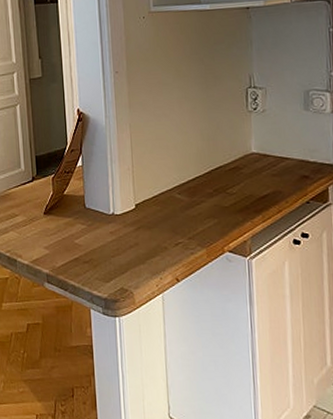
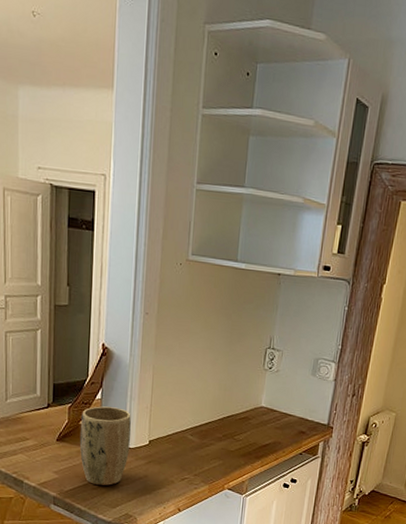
plant pot: none [65,173,117,258] -> present [79,406,131,486]

